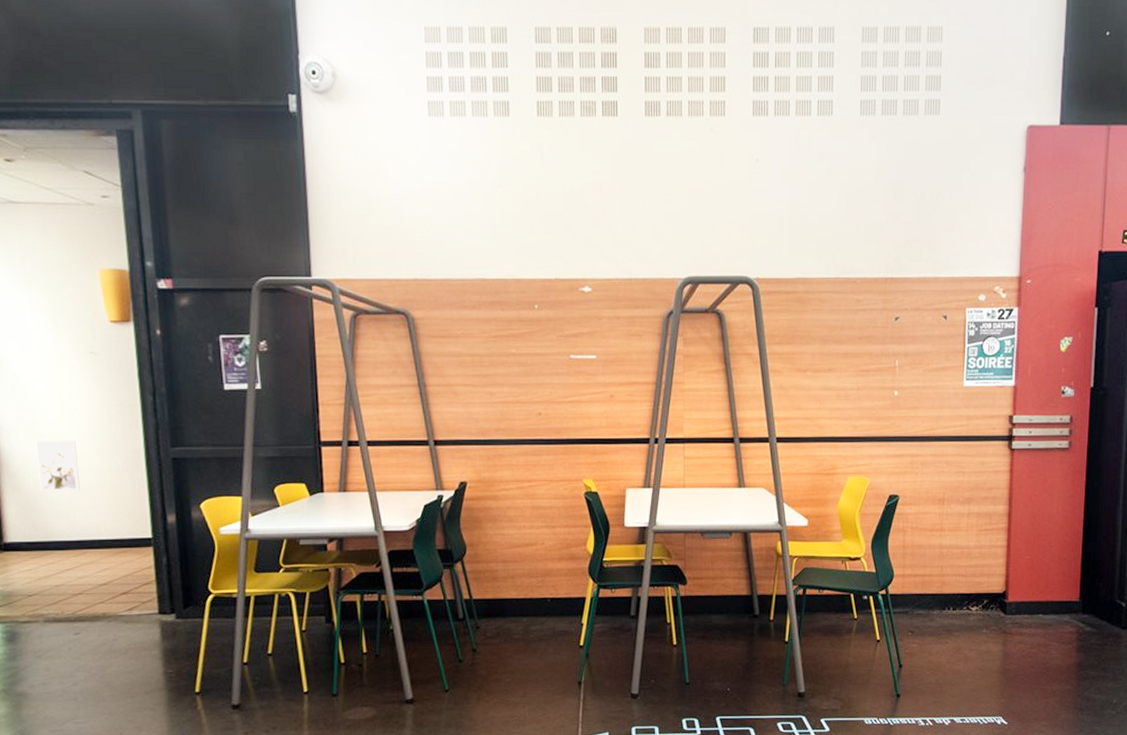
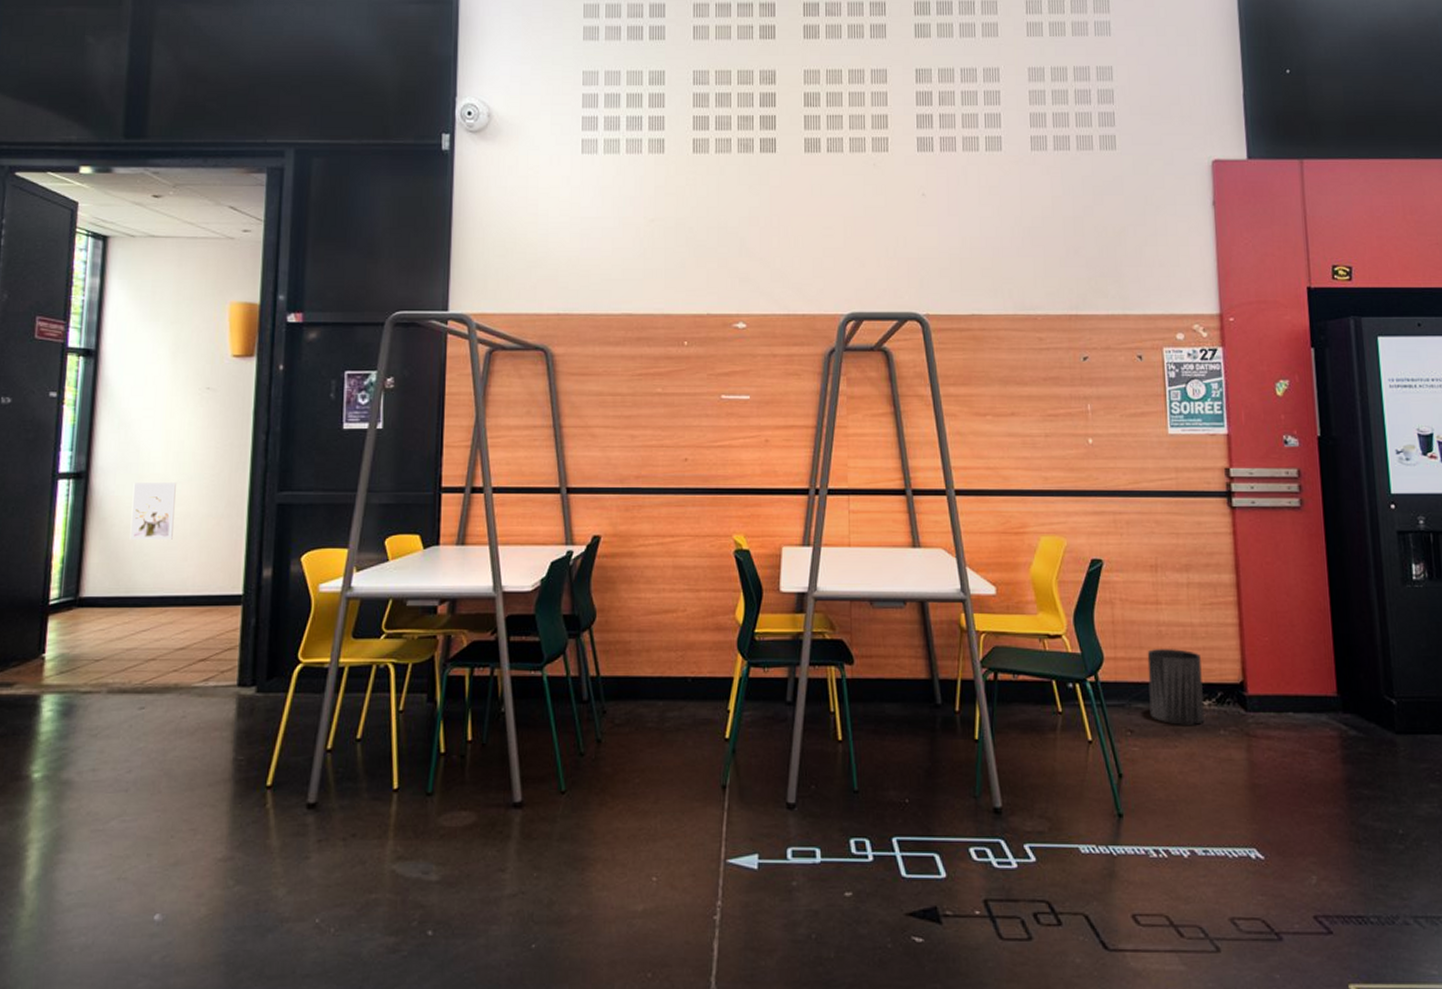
trash can: none [928,567,973,626] -> present [1147,649,1204,725]

